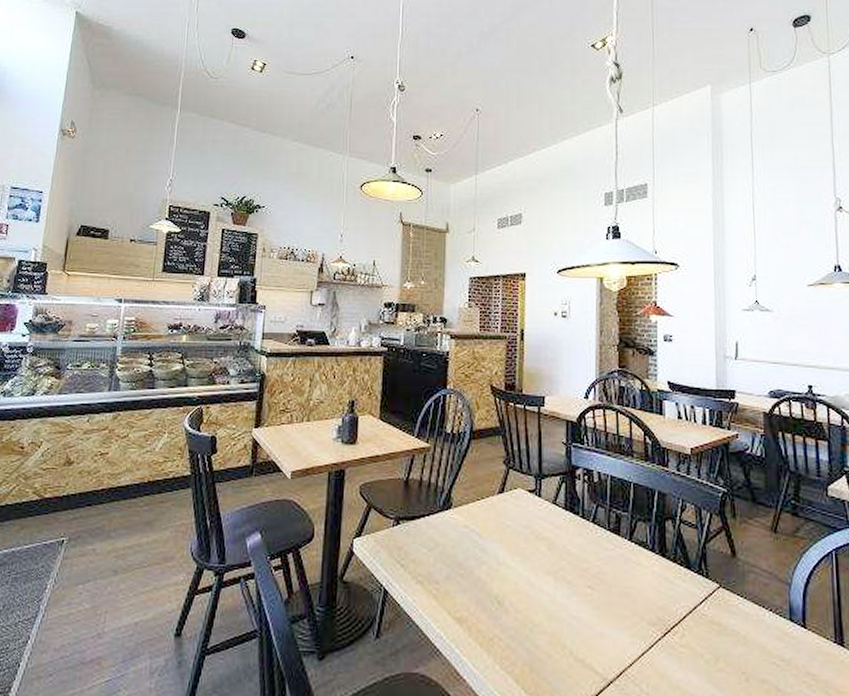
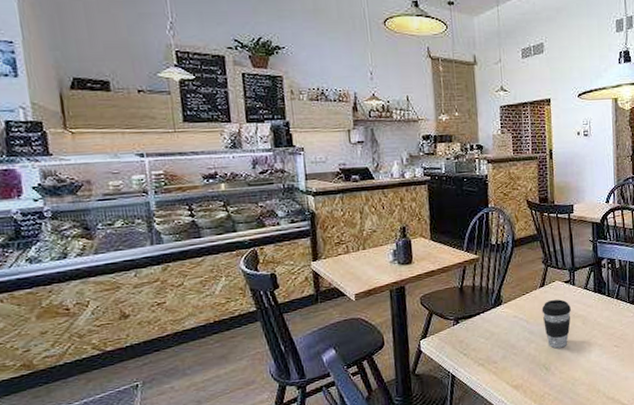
coffee cup: none [498,512,534,577] -> present [542,299,571,349]

